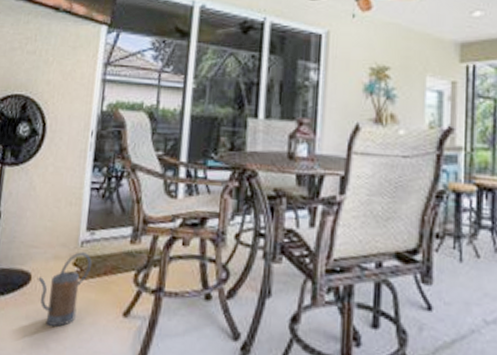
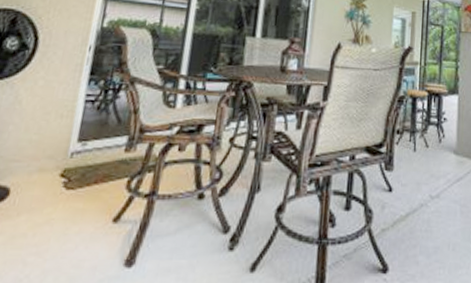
watering can: present [38,252,92,327] -> none [17,163,82,239]

